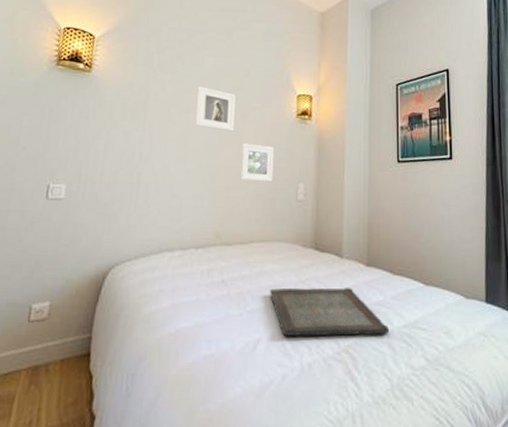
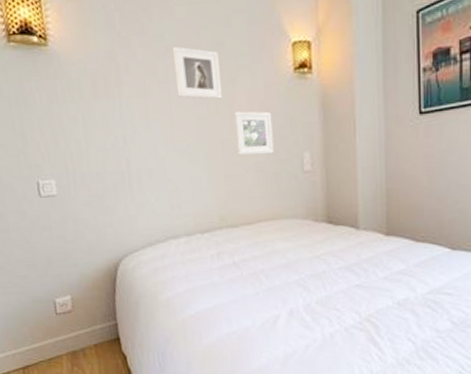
serving tray: present [270,287,390,337] -> none [284,259,413,310]

